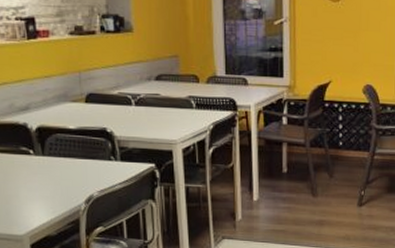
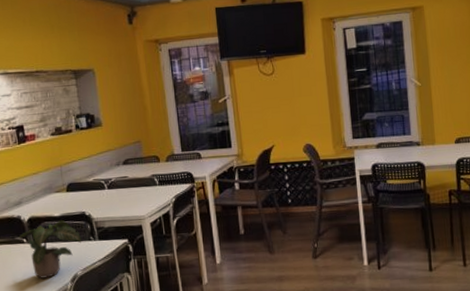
potted plant: none [19,133,100,196] -> present [15,219,81,279]

